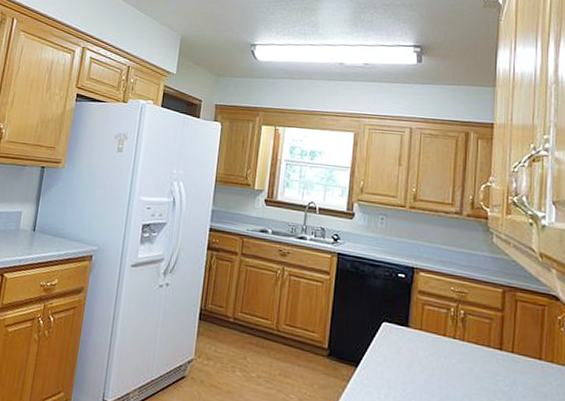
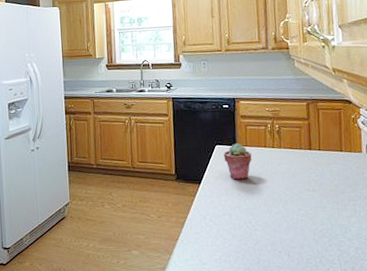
potted succulent: none [391,324,426,373] -> present [223,143,252,180]

